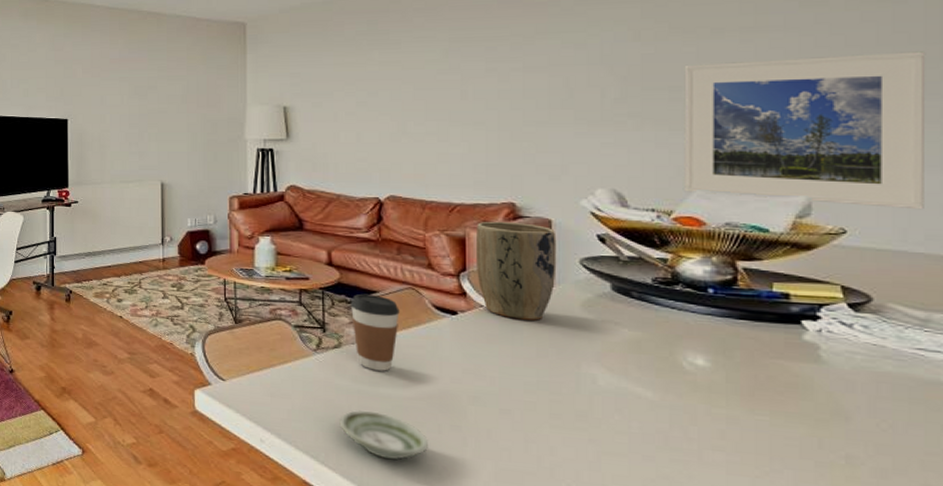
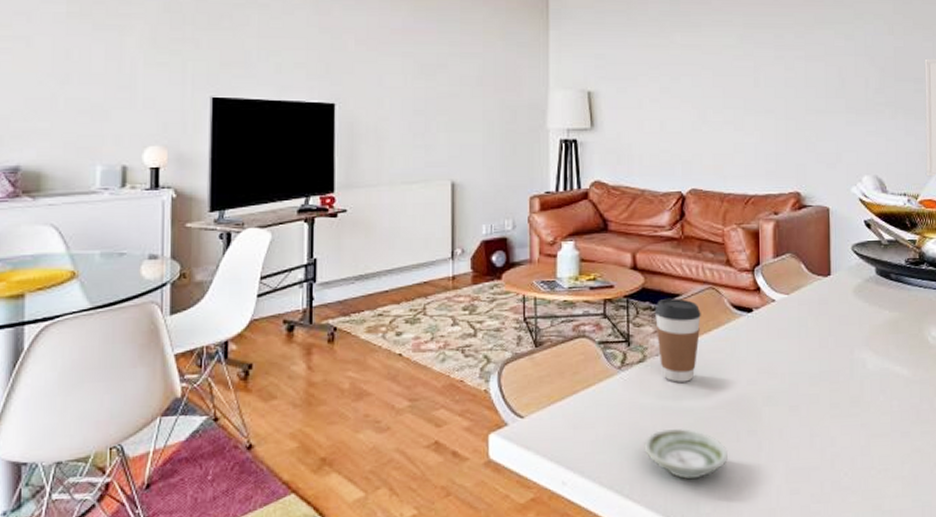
plant pot: present [475,221,557,320] -> none [767,211,834,311]

